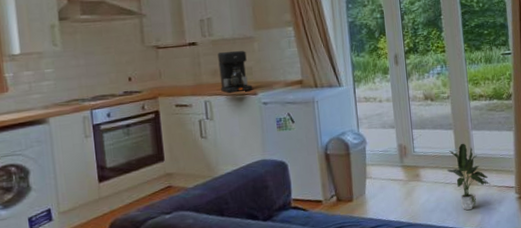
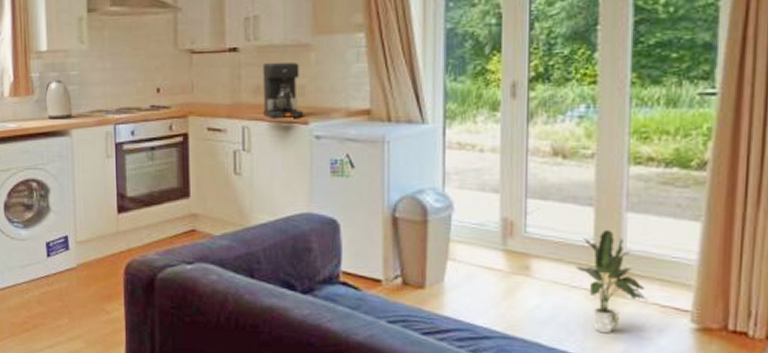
kettle: none [20,77,50,111] -> present [45,79,73,119]

